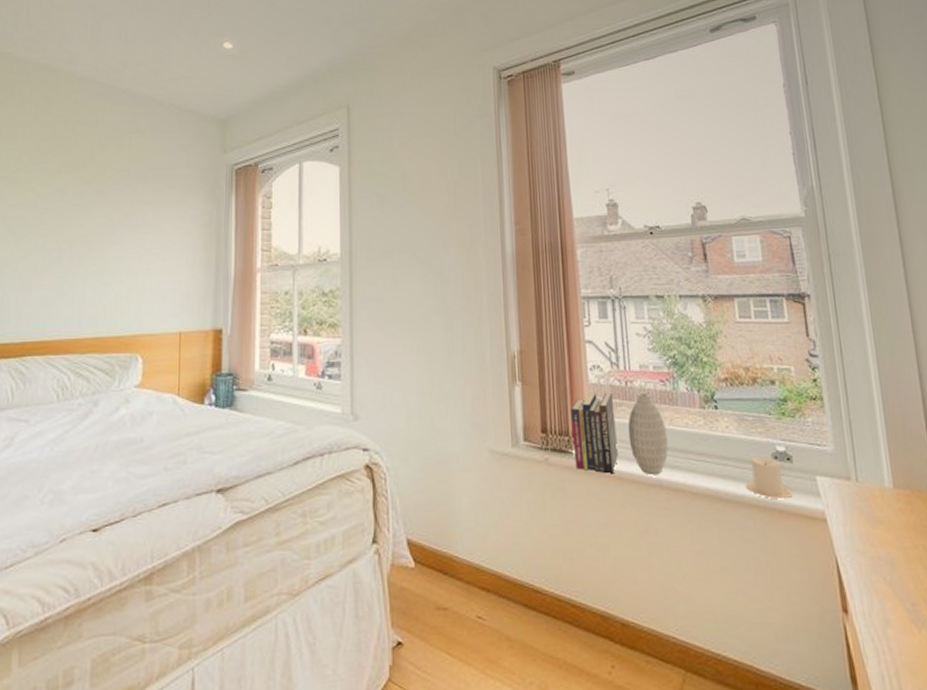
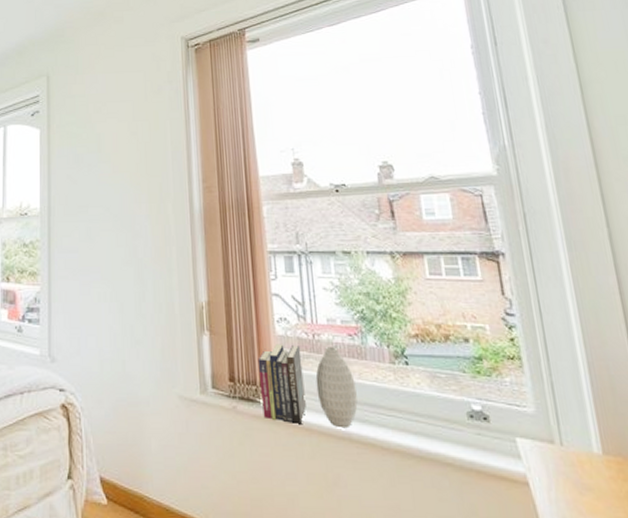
candle: present [745,456,794,500] -> none [439,414,492,460]

